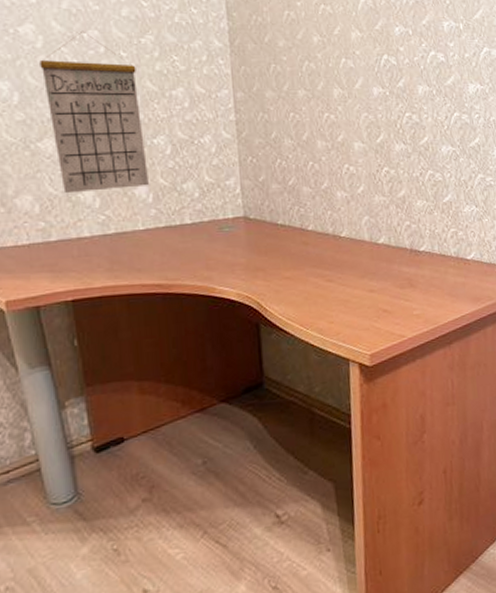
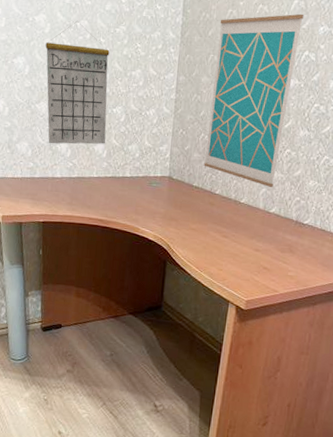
wall art: none [276,13,376,214] -> present [204,13,303,187]

